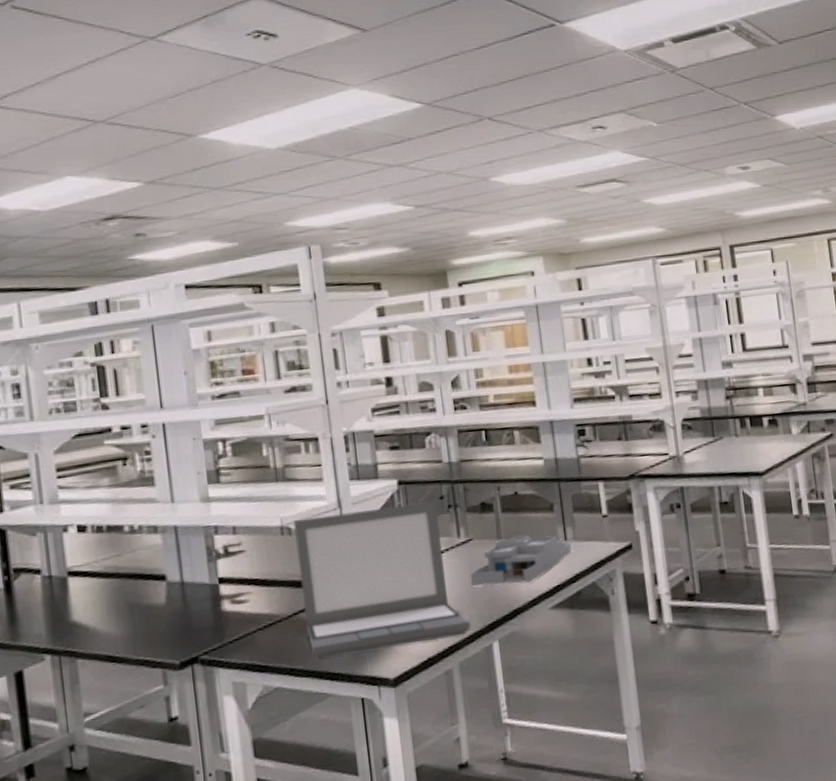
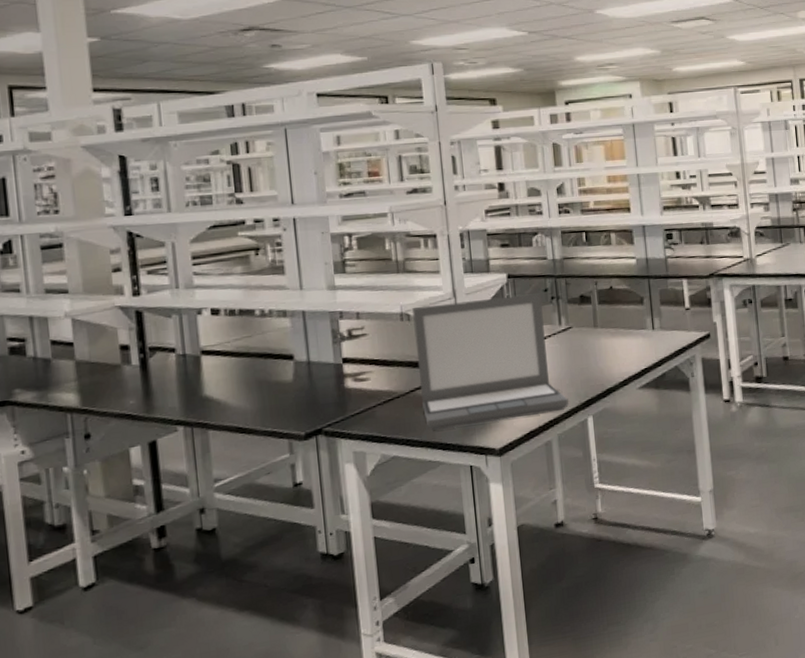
desk organizer: present [469,535,571,586] -> none [569,324,658,368]

